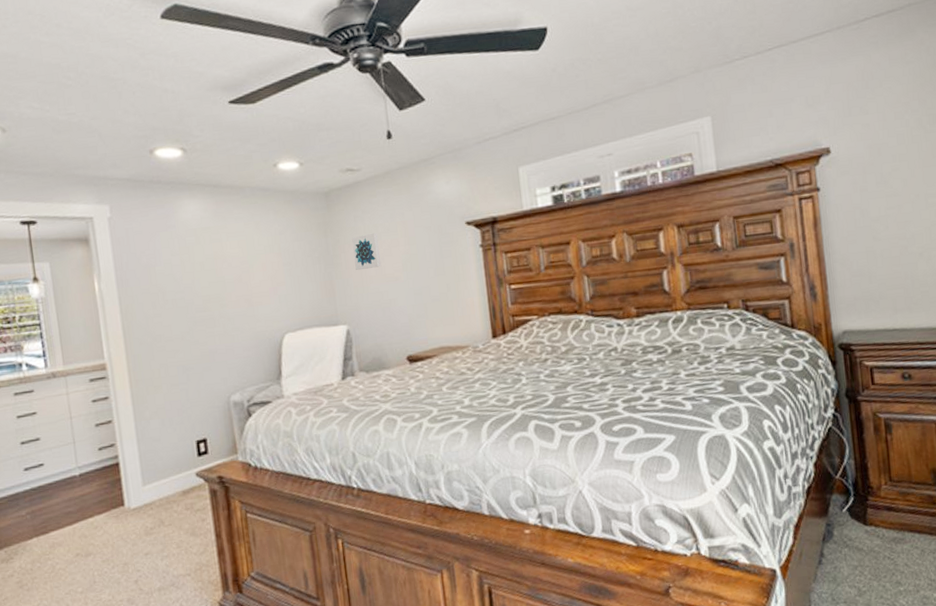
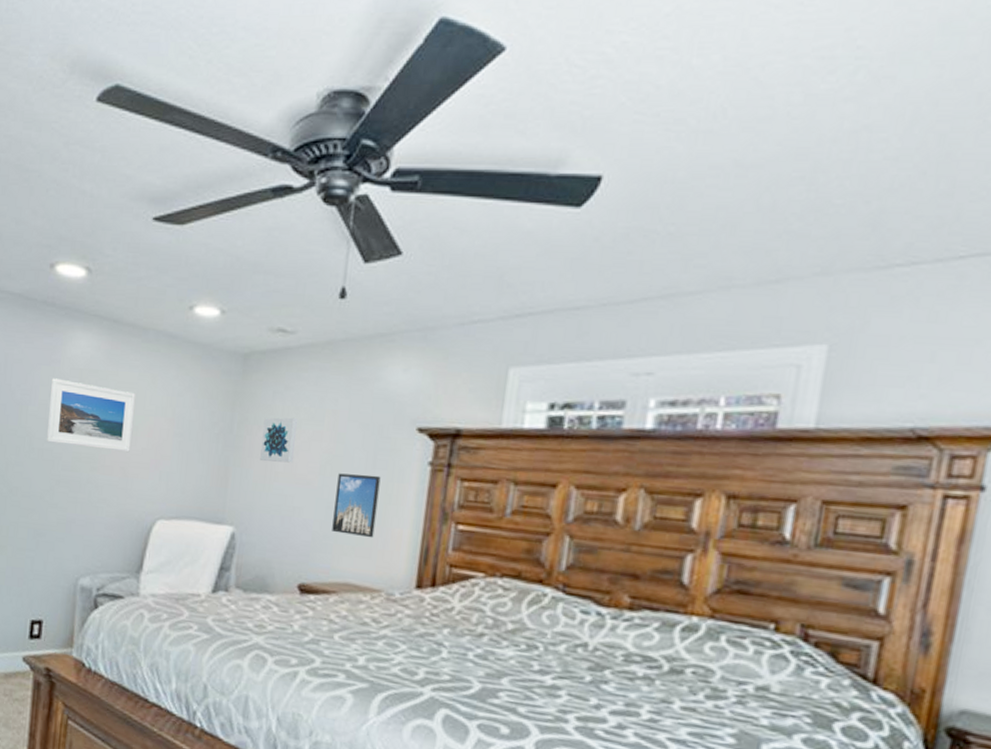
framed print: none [171,239,250,293] -> present [47,378,135,453]
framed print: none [417,262,454,312] -> present [332,473,381,538]

